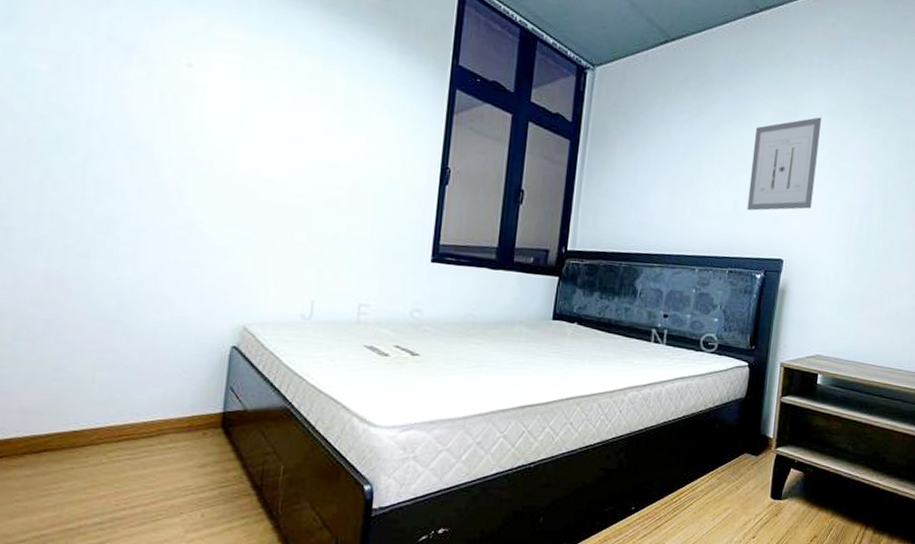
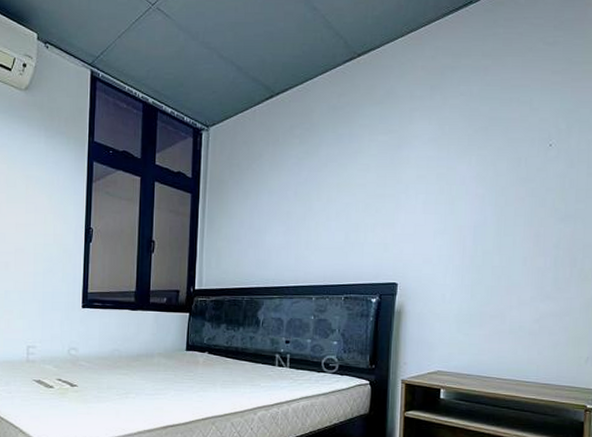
wall art: present [747,117,821,211] -> none [358,146,426,240]

